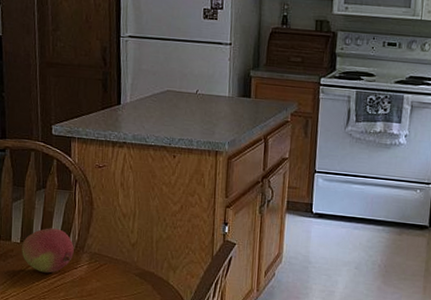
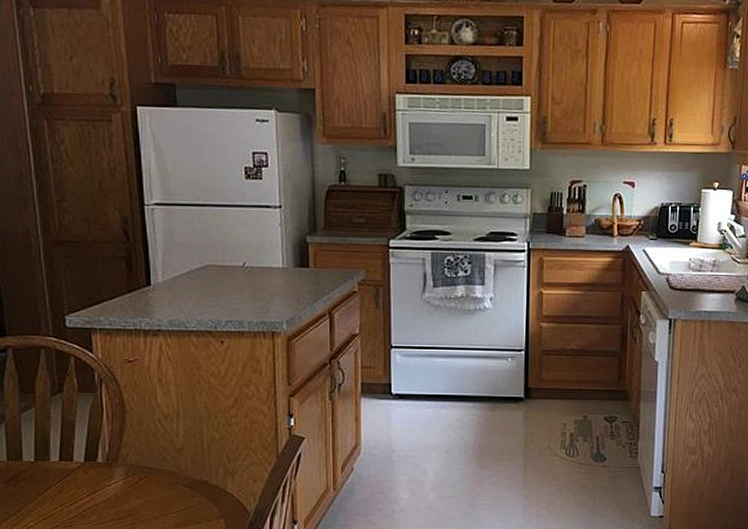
fruit: present [22,228,74,273] -> none [37,440,105,495]

